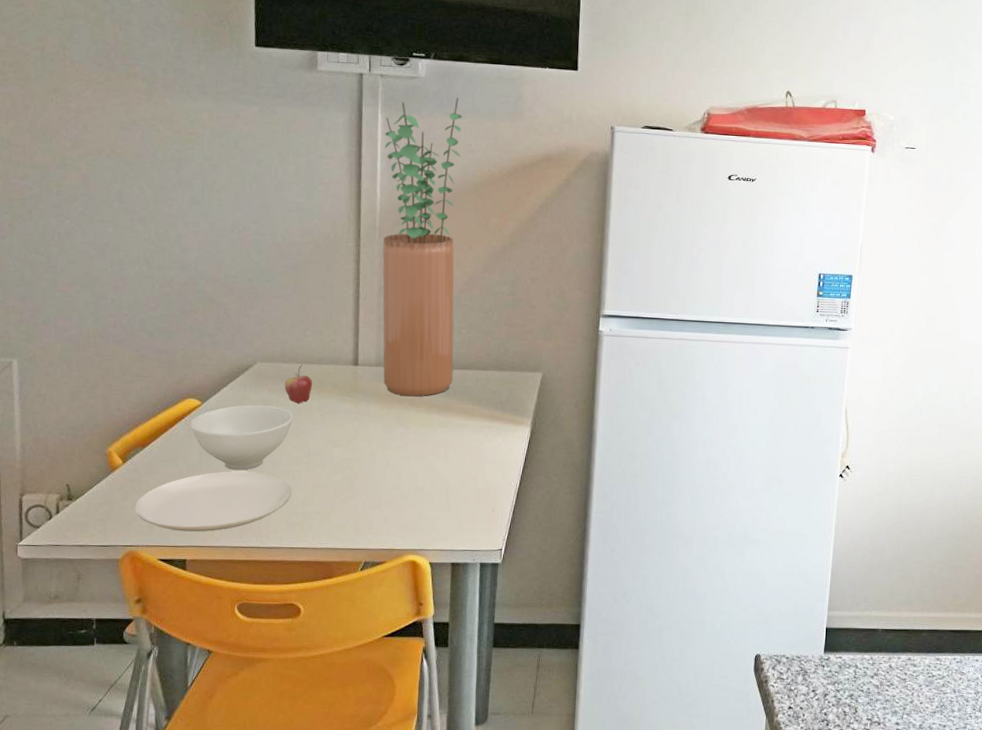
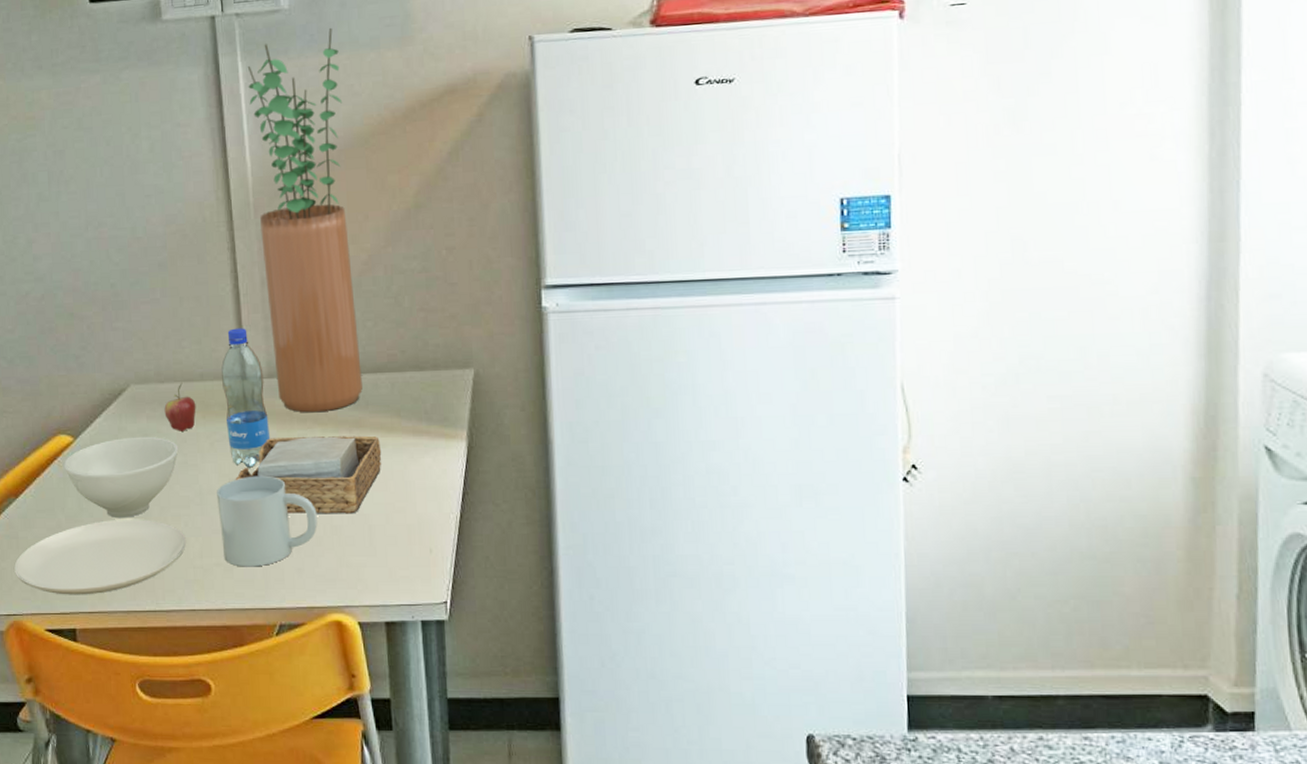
mug: none [322,443,405,516] -> present [217,475,318,567]
bottle: none [336,324,373,436] -> present [221,328,271,468]
napkin holder: none [339,414,463,478] -> present [235,435,382,514]

